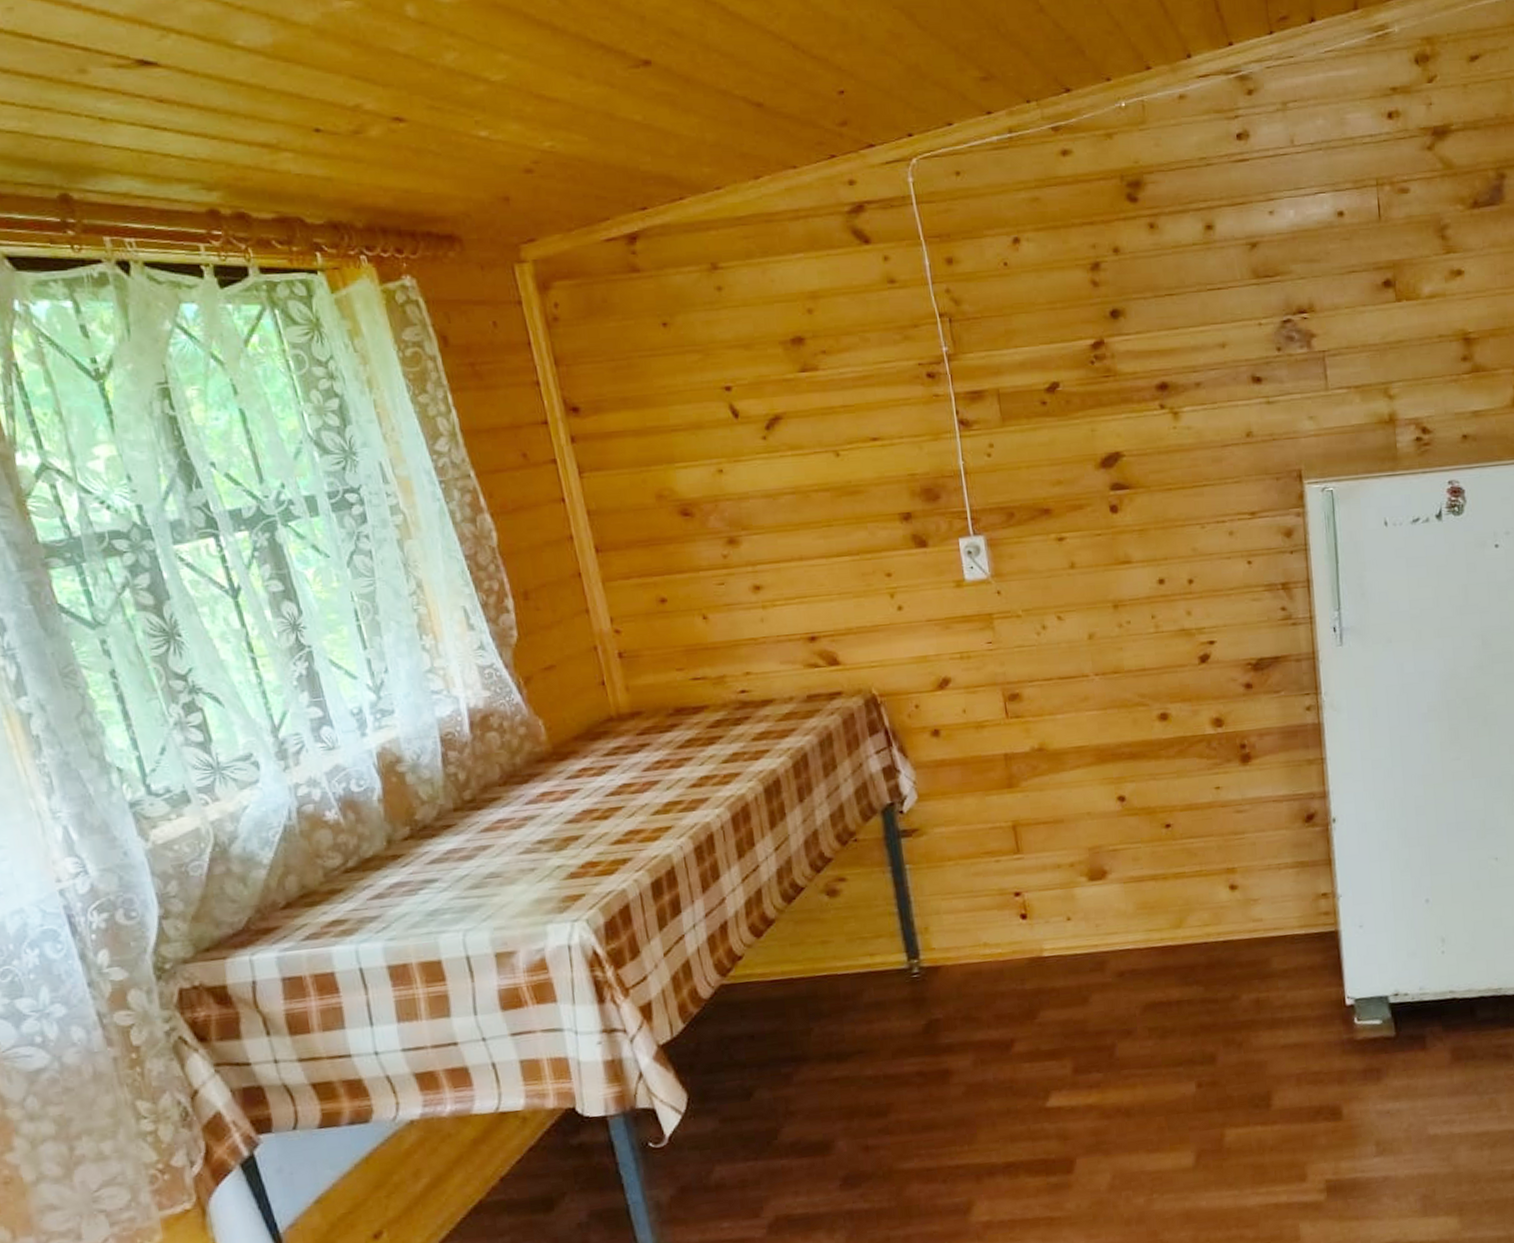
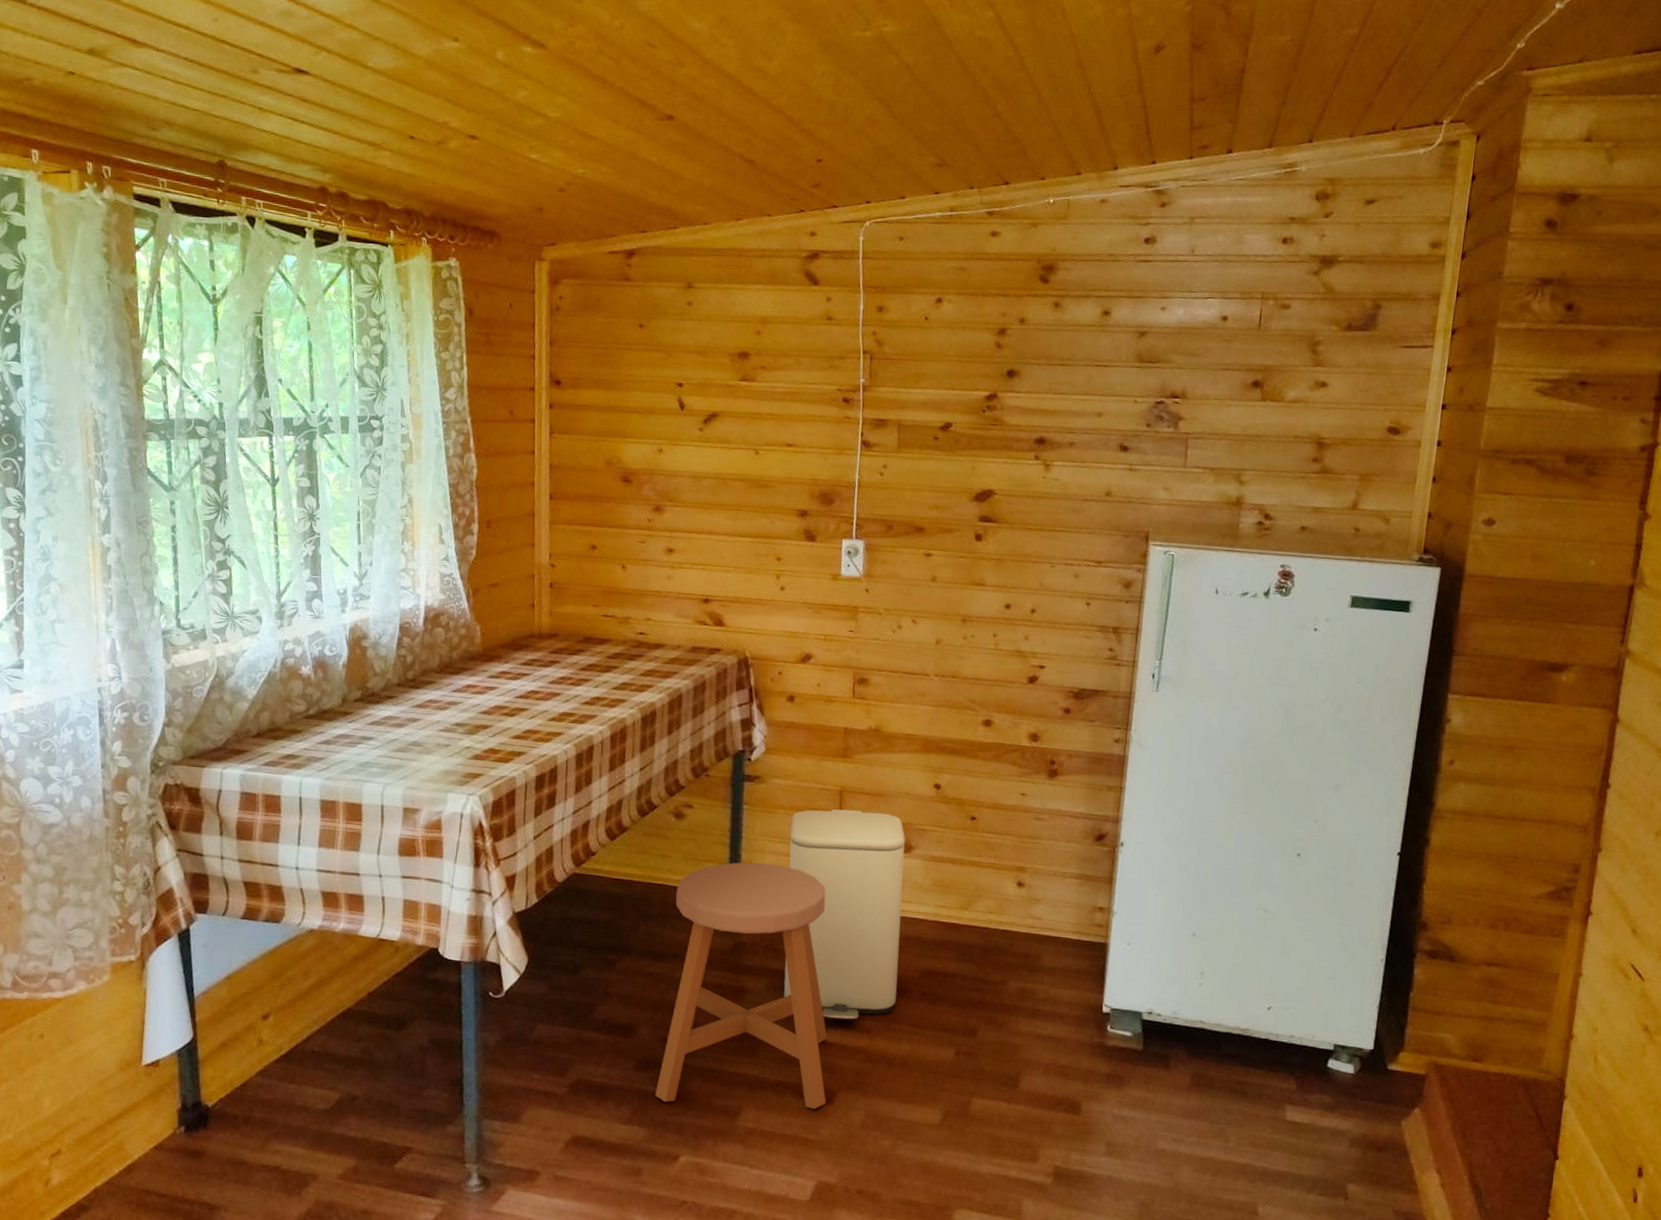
stool: none [846,923,1066,1218] -> present [655,862,828,1110]
pedal bin: none [963,840,1122,1083] -> present [784,808,906,1020]

